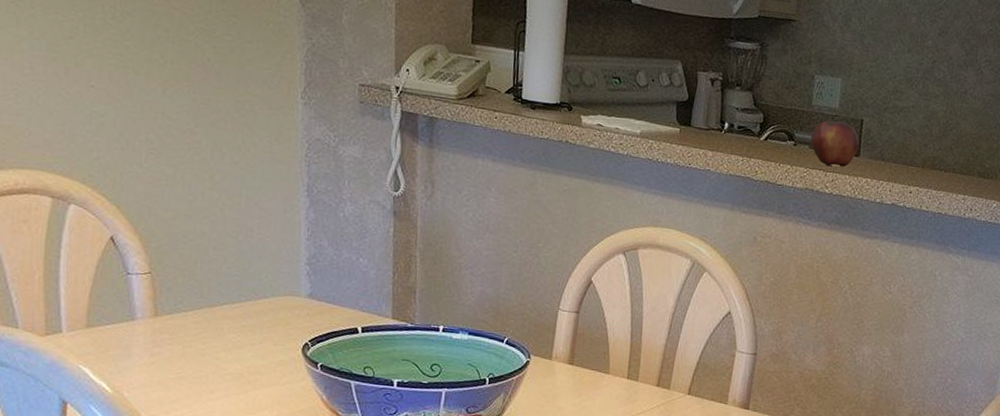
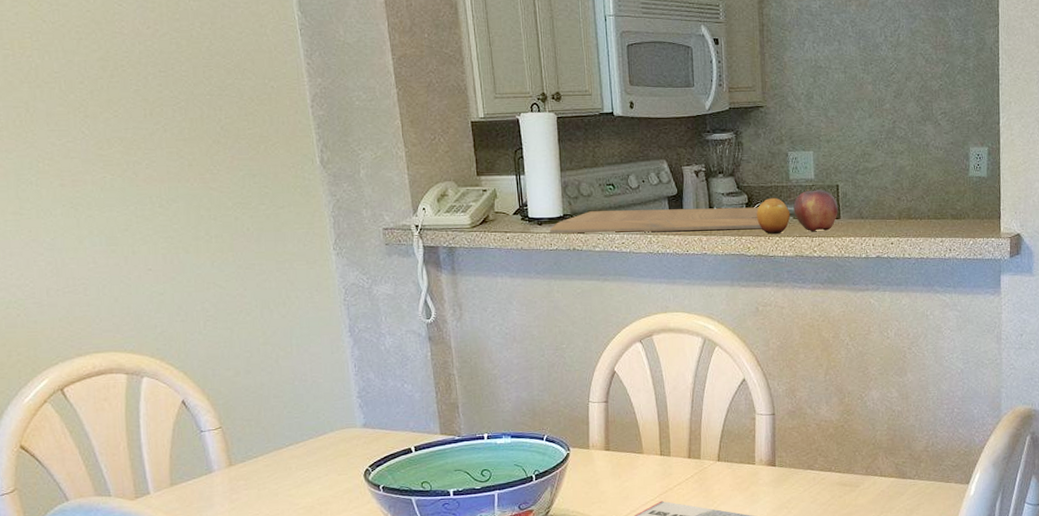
chopping board: none [543,102,774,154] -> present [550,207,762,234]
fruit: none [770,121,807,163] -> present [757,197,791,235]

